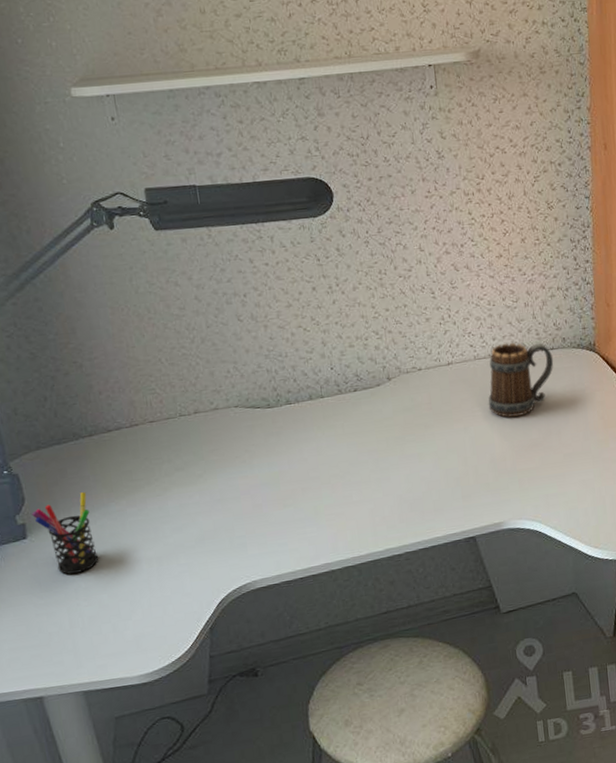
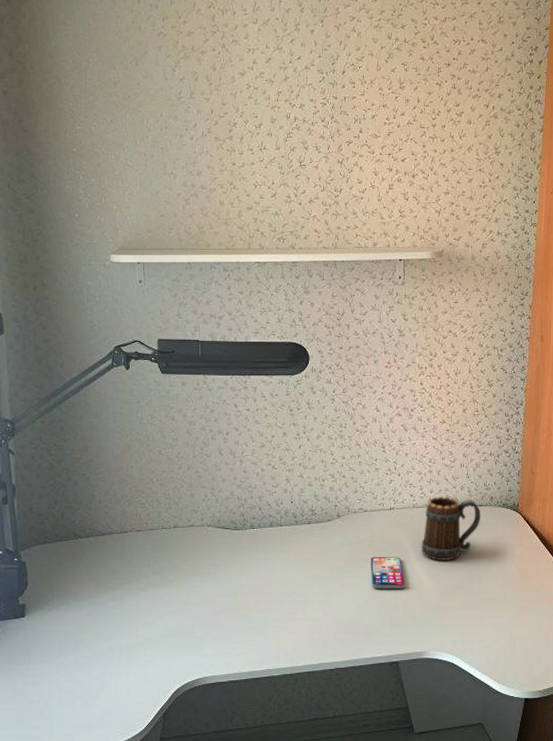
pen holder: present [32,492,99,575] -> none [32,584,81,652]
smartphone: none [431,418,475,458] -> present [371,557,405,589]

